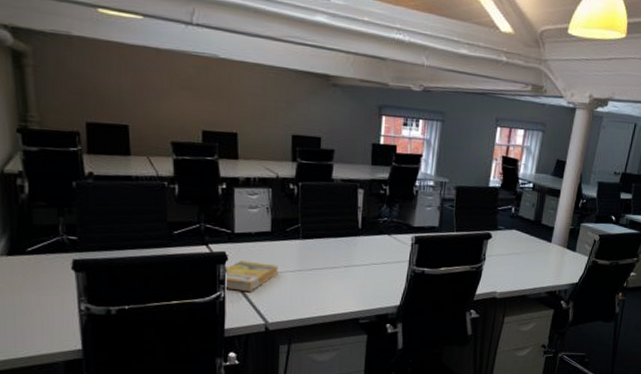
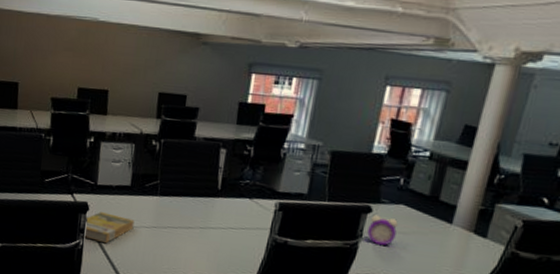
alarm clock: none [489,240,512,266] -> present [367,214,398,246]

